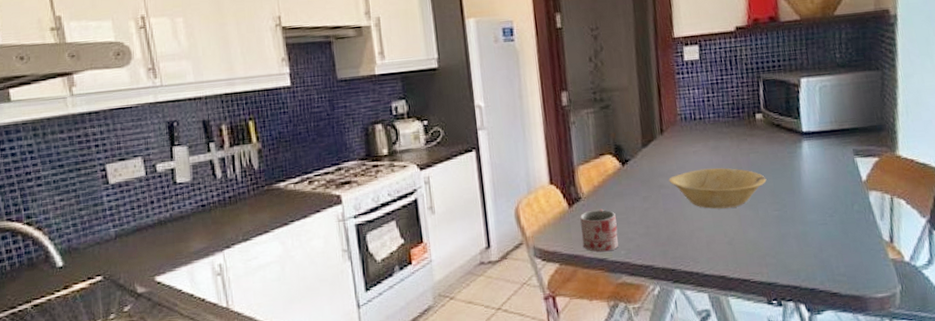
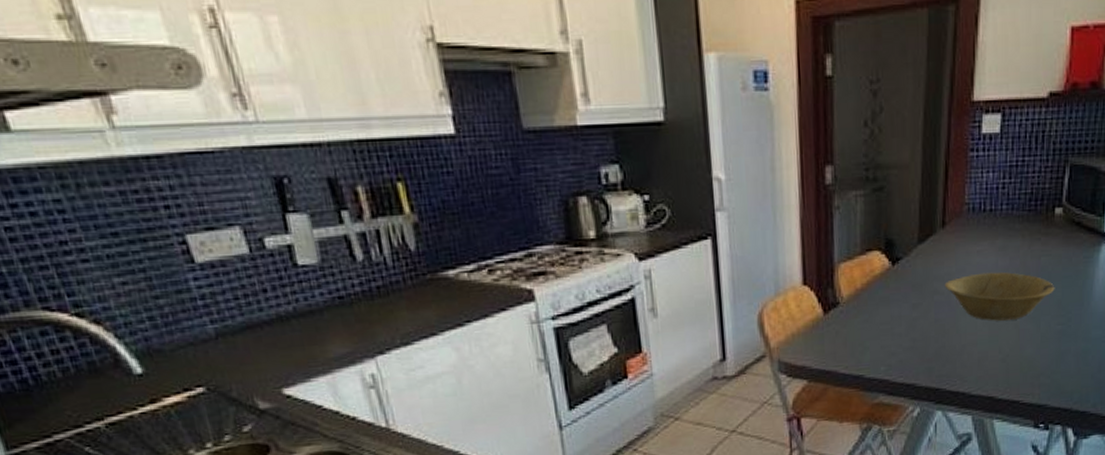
mug: present [580,209,618,252] -> none [836,317,879,368]

